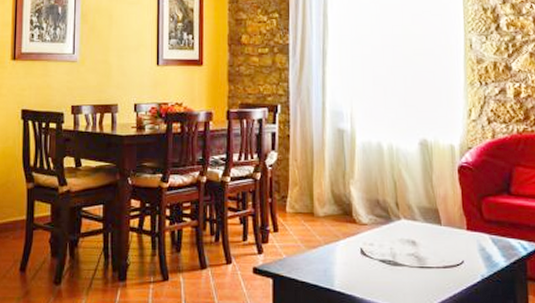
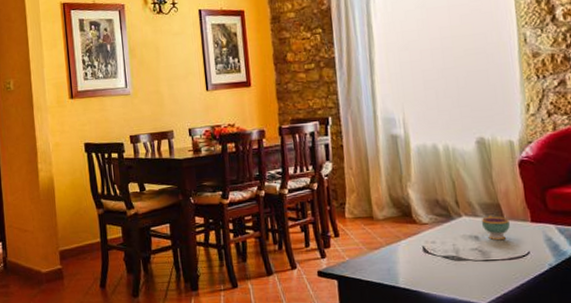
teacup: none [419,219,446,247] -> present [481,215,510,241]

